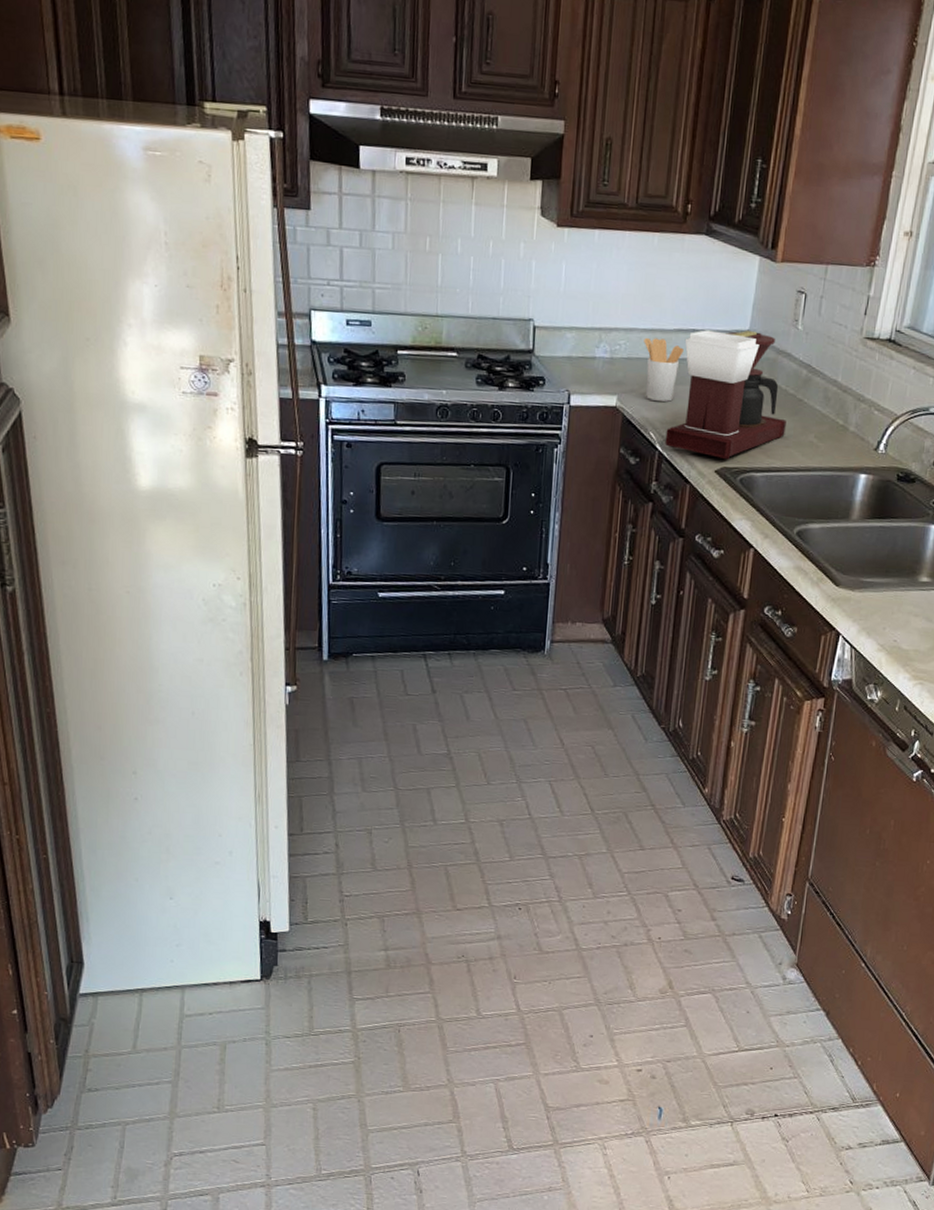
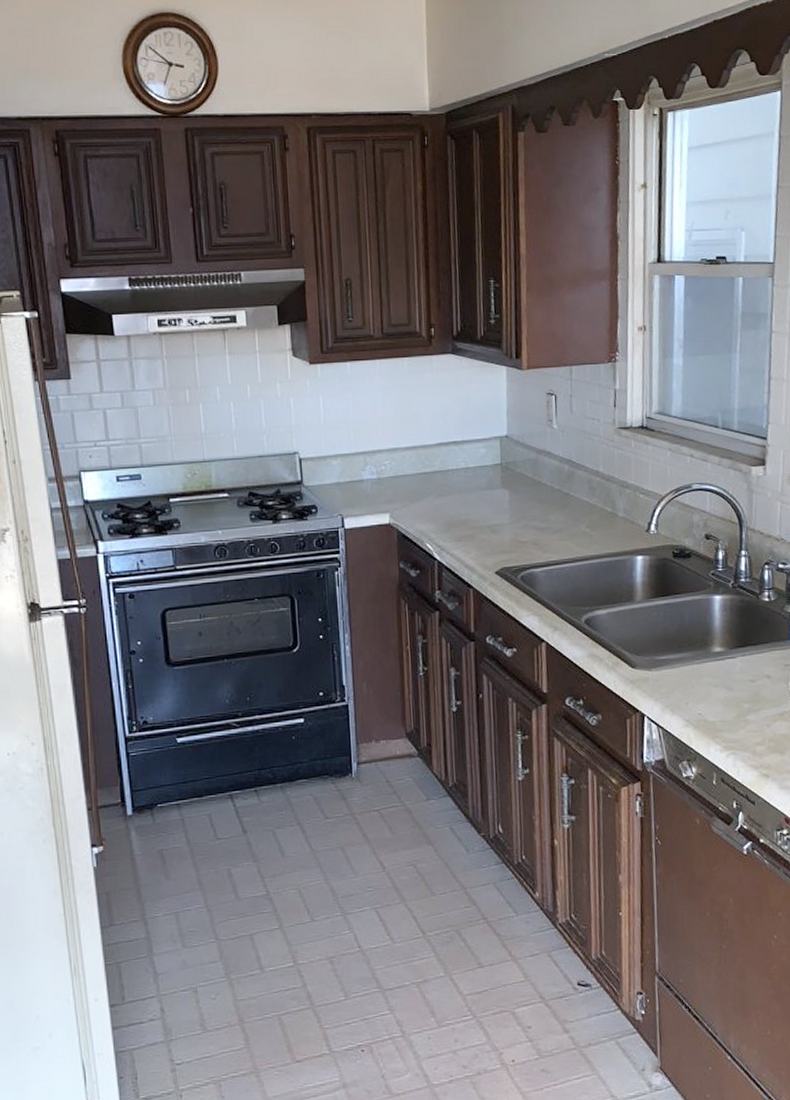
utensil holder: present [644,337,684,402] -> none [407,454,447,513]
coffee maker: present [665,330,786,460] -> none [442,436,558,561]

